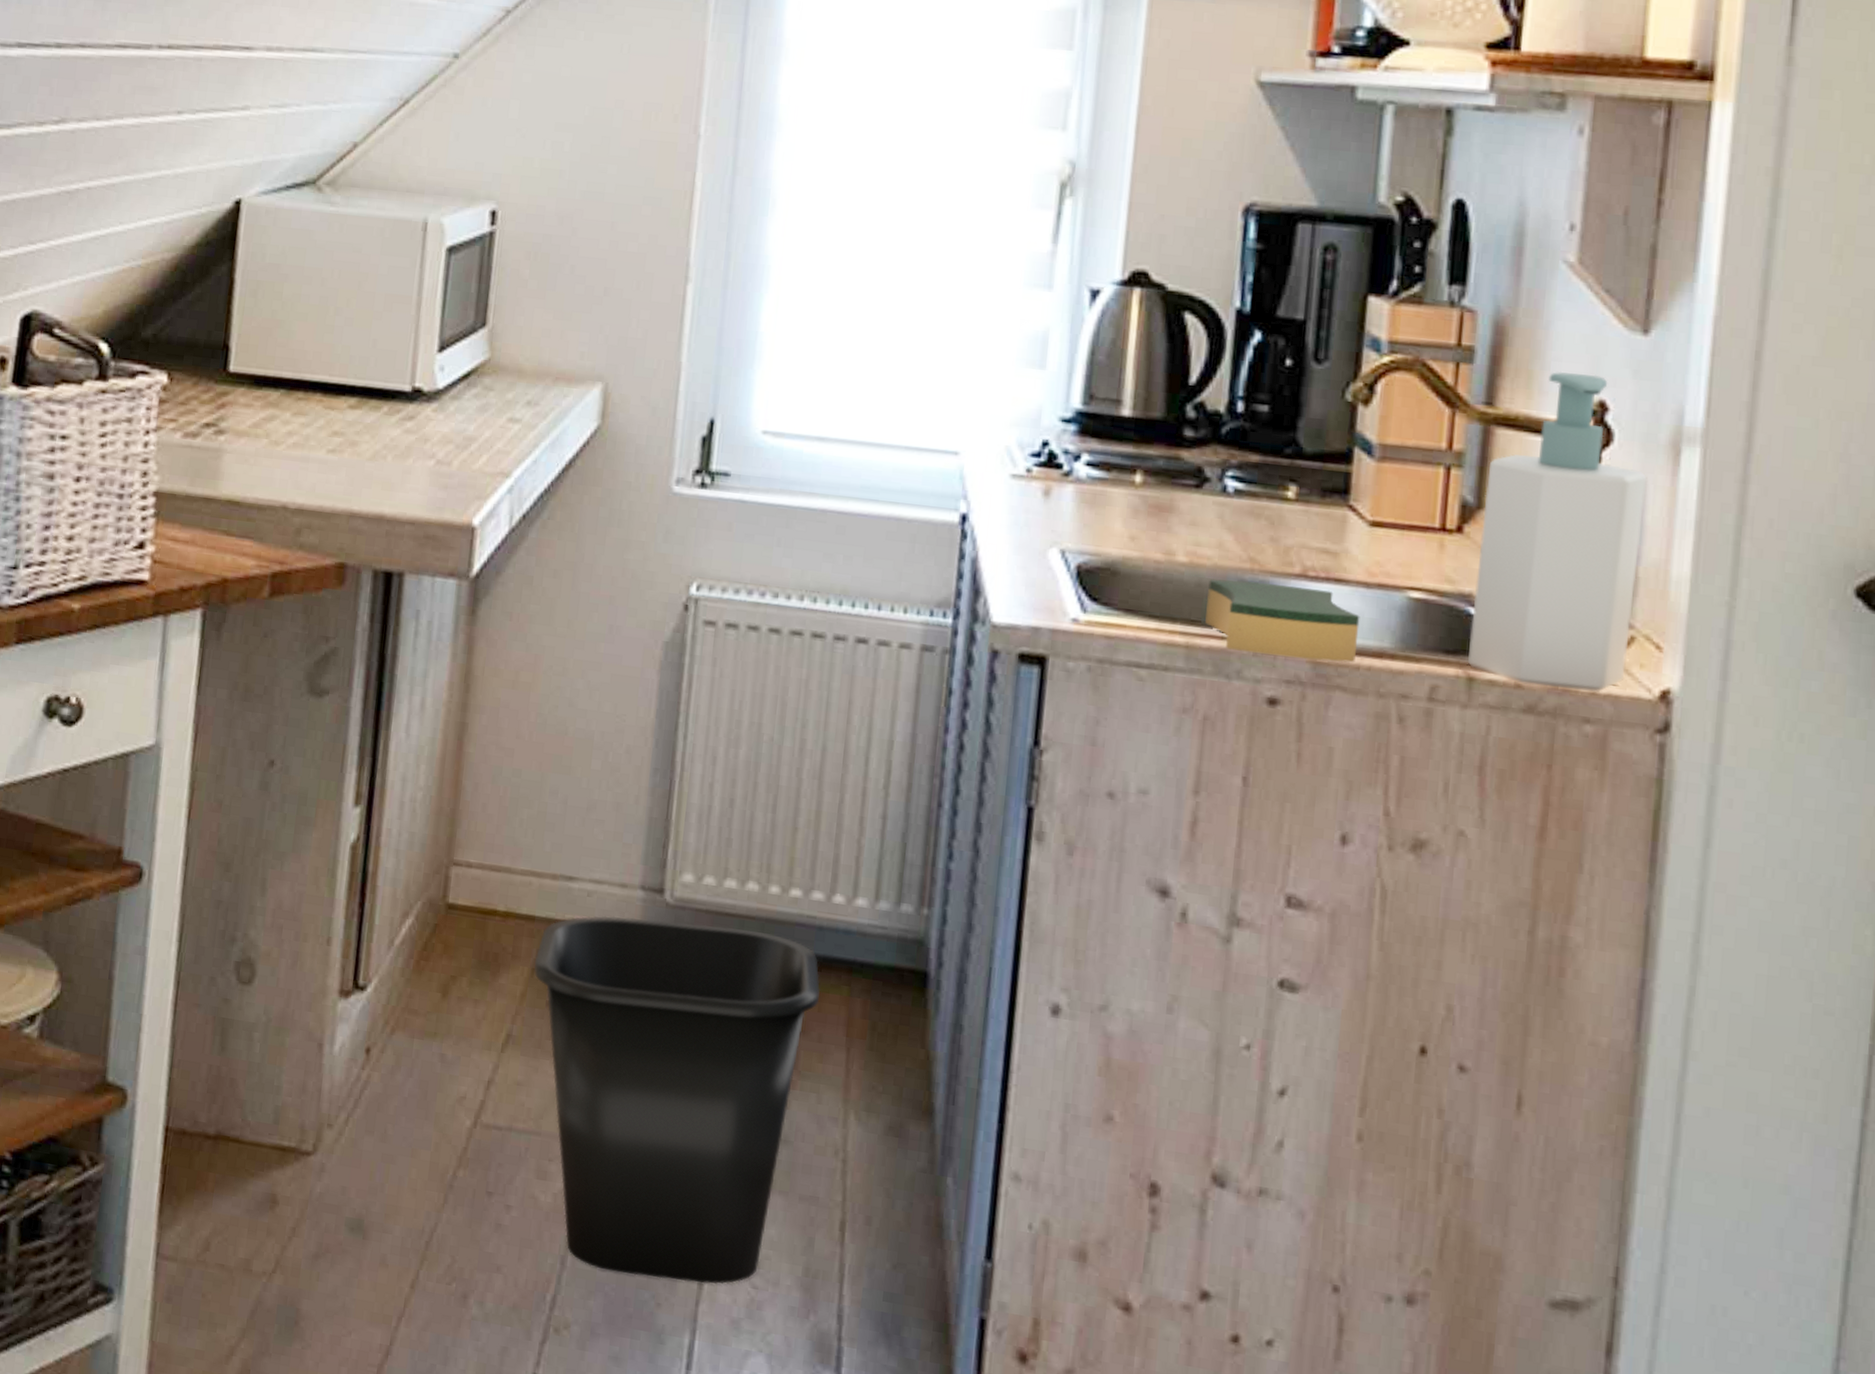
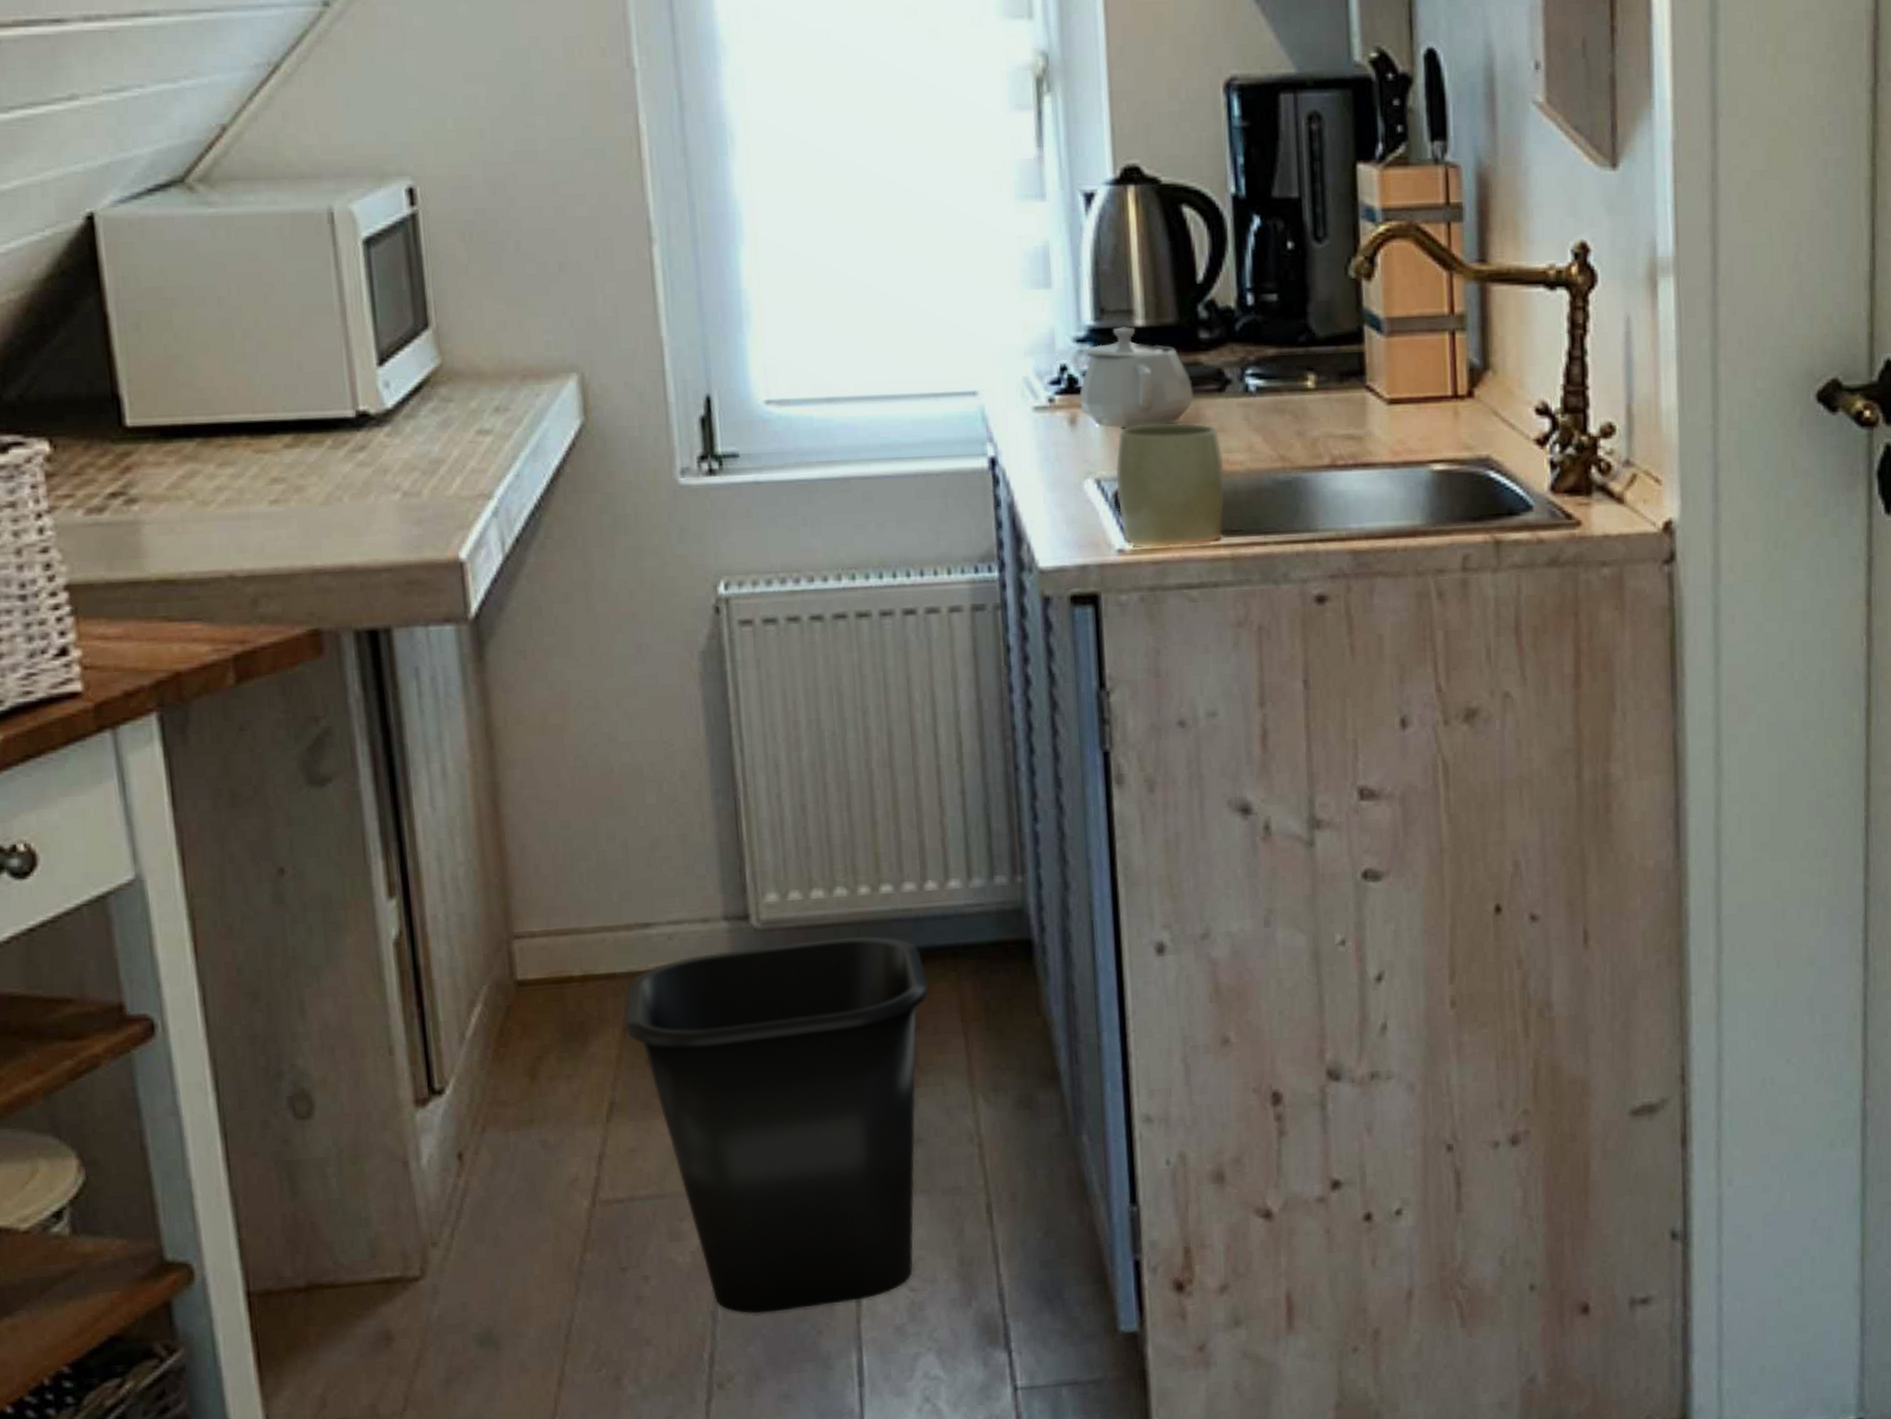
teapot: none [1056,413,1171,510] -> present [1079,326,1194,429]
mug: none [1079,506,1192,629] -> present [1115,422,1226,548]
sponge: present [1205,579,1360,663] -> none [1245,477,1392,555]
soap bottle: present [1468,371,1647,693] -> none [1489,216,1632,539]

